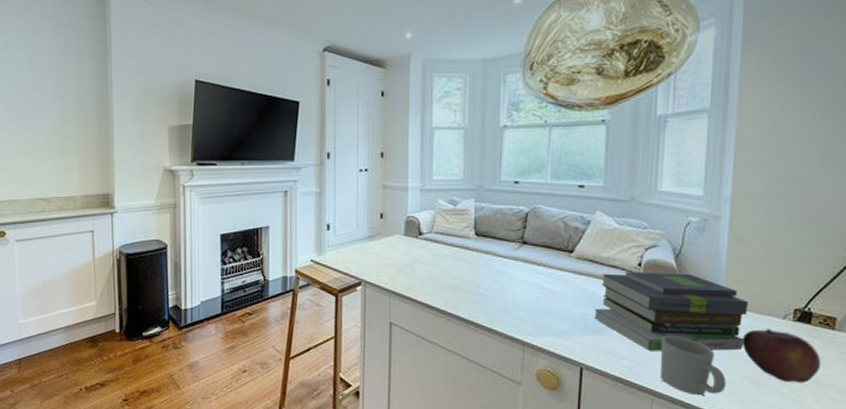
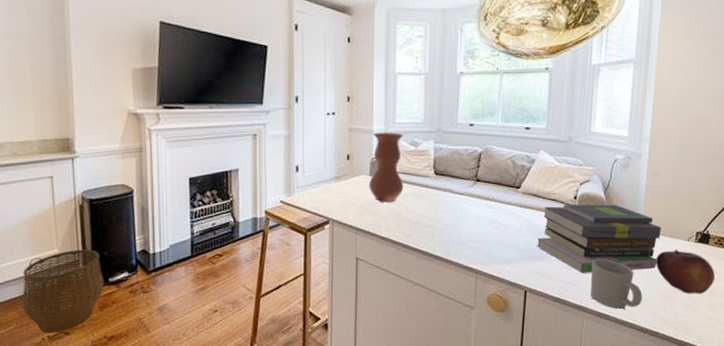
basket: none [62,302,138,384] -> present [21,249,104,333]
vase: none [403,190,442,265] -> present [368,132,404,203]

